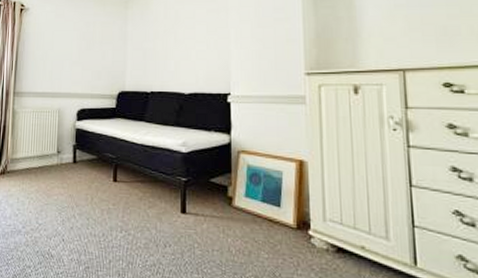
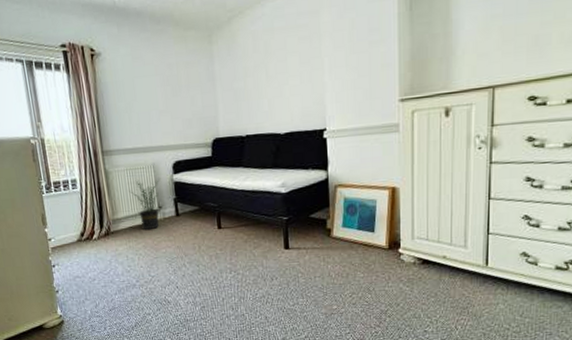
potted plant: none [33,123,62,173] -> present [130,178,160,229]

